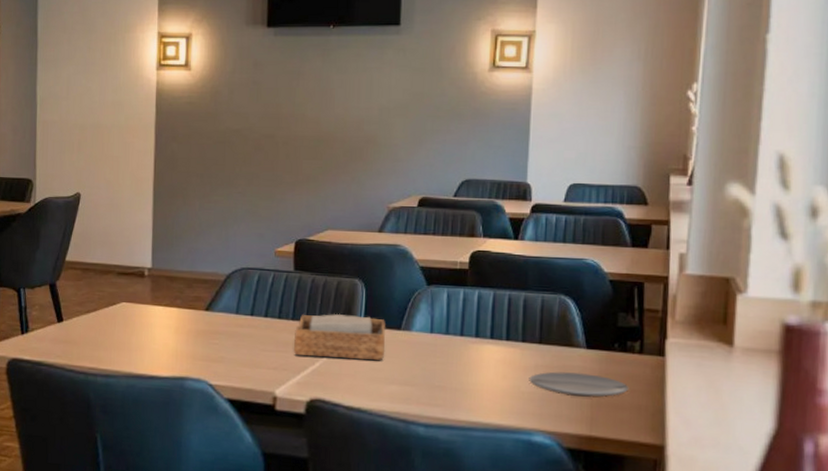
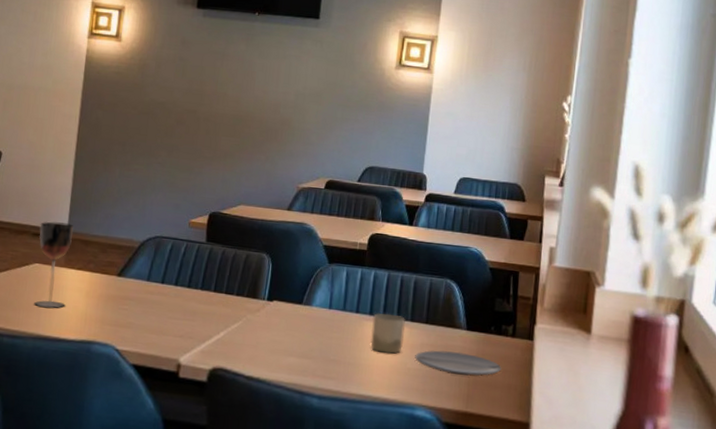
wineglass: none [124,259,157,346] -> present [34,221,73,309]
napkin holder: present [294,313,386,361] -> none [200,285,289,334]
cup: none [478,334,516,378] -> present [370,312,405,354]

